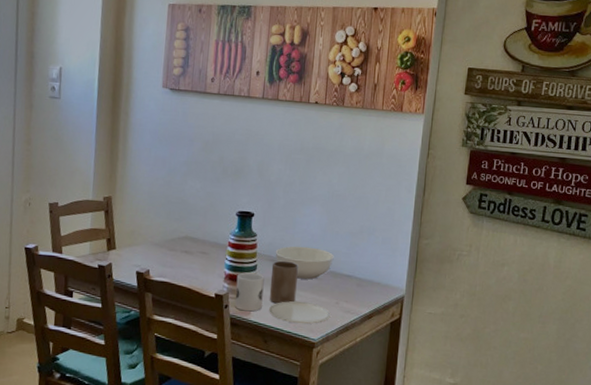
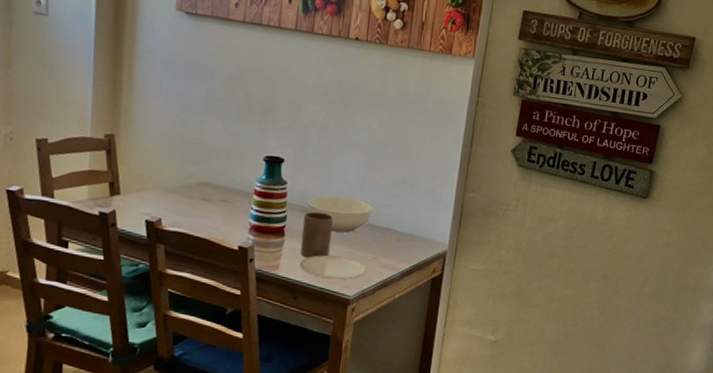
mug: present [234,272,265,312] -> none [260,223,295,266]

